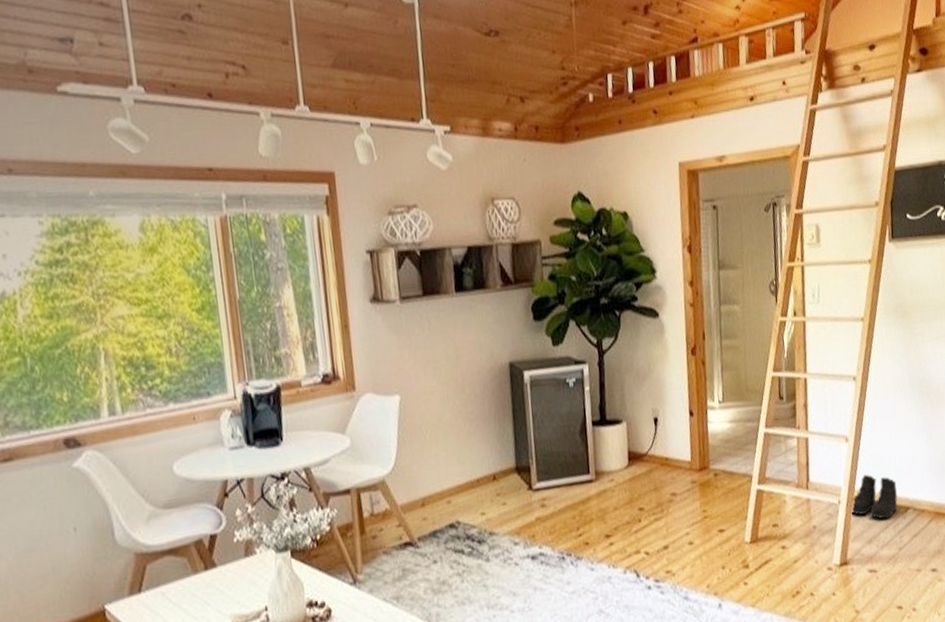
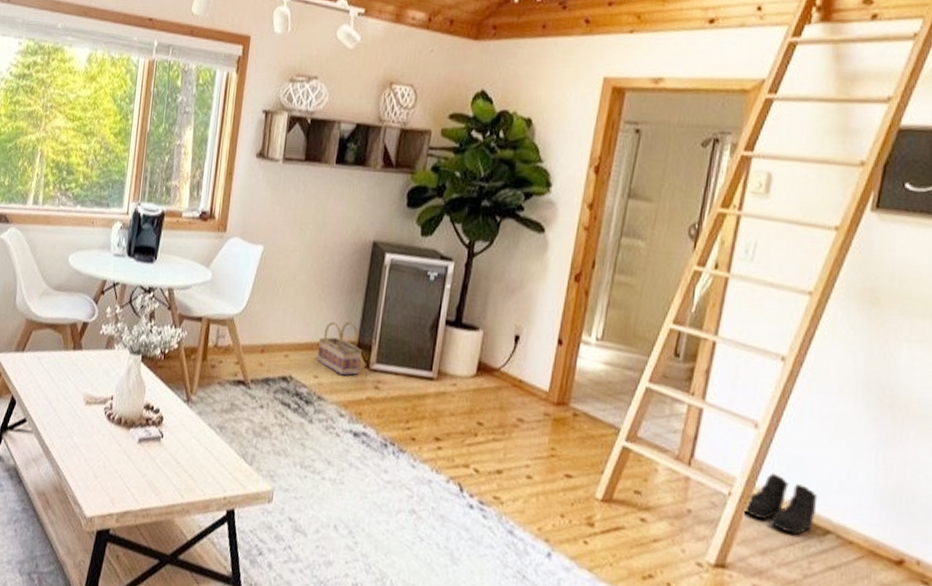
basket: none [478,448,524,505] -> present [317,321,363,376]

